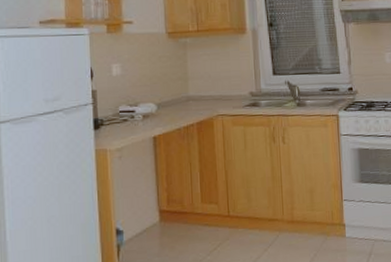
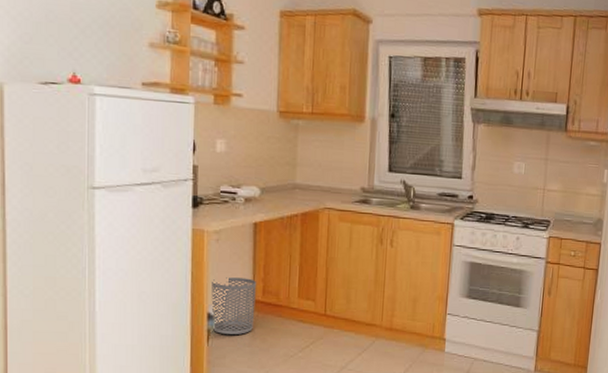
waste bin: none [118,190,162,248] -> present [211,277,256,335]

